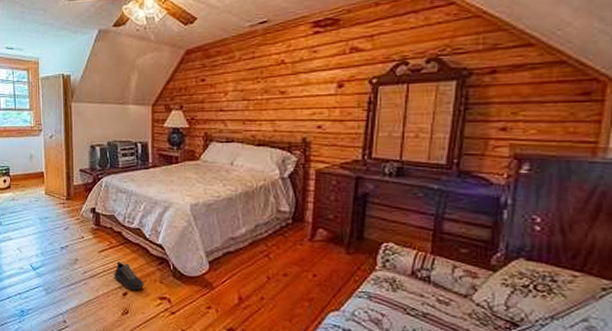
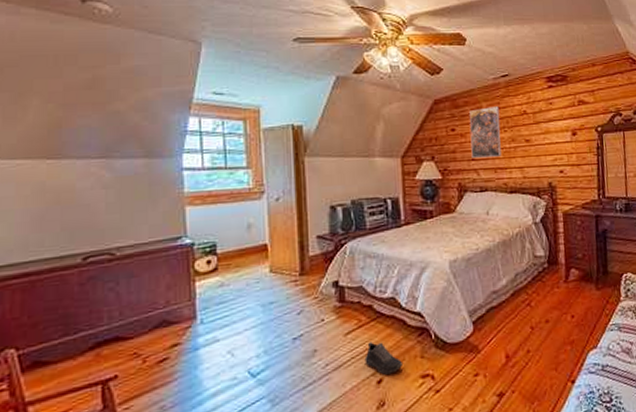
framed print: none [220,56,253,109] -> present [469,106,501,158]

